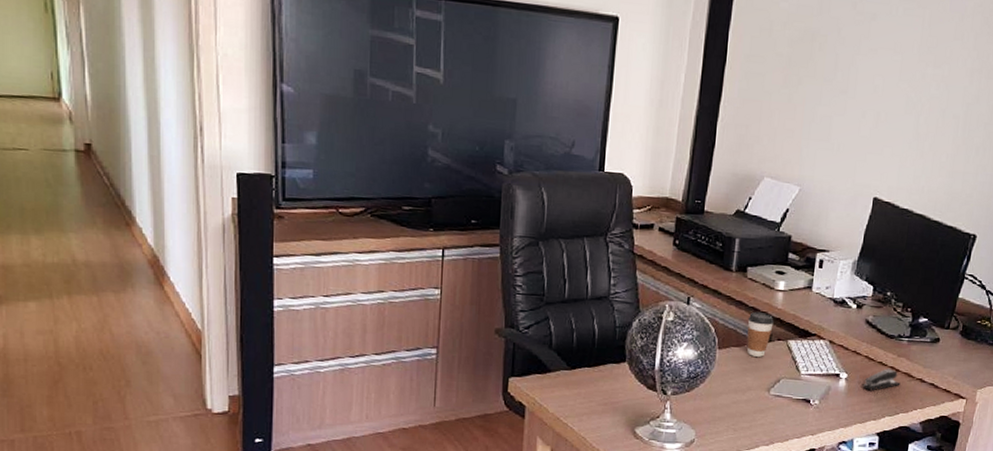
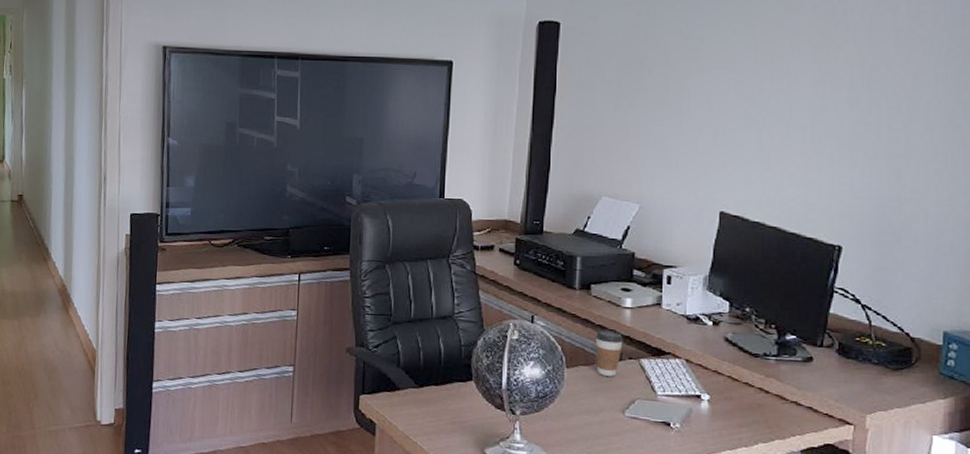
stapler: present [862,369,901,391] -> none [728,390,772,414]

